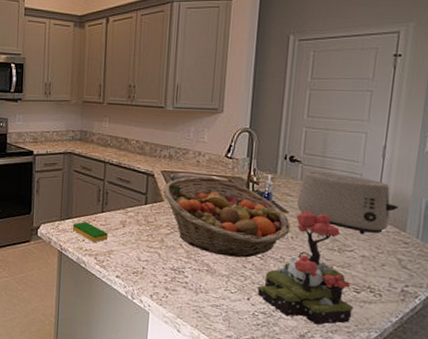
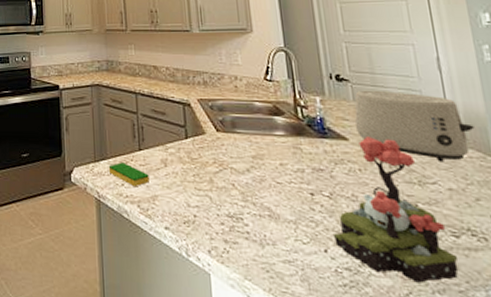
fruit basket: present [162,176,291,258] -> none [202,103,356,198]

